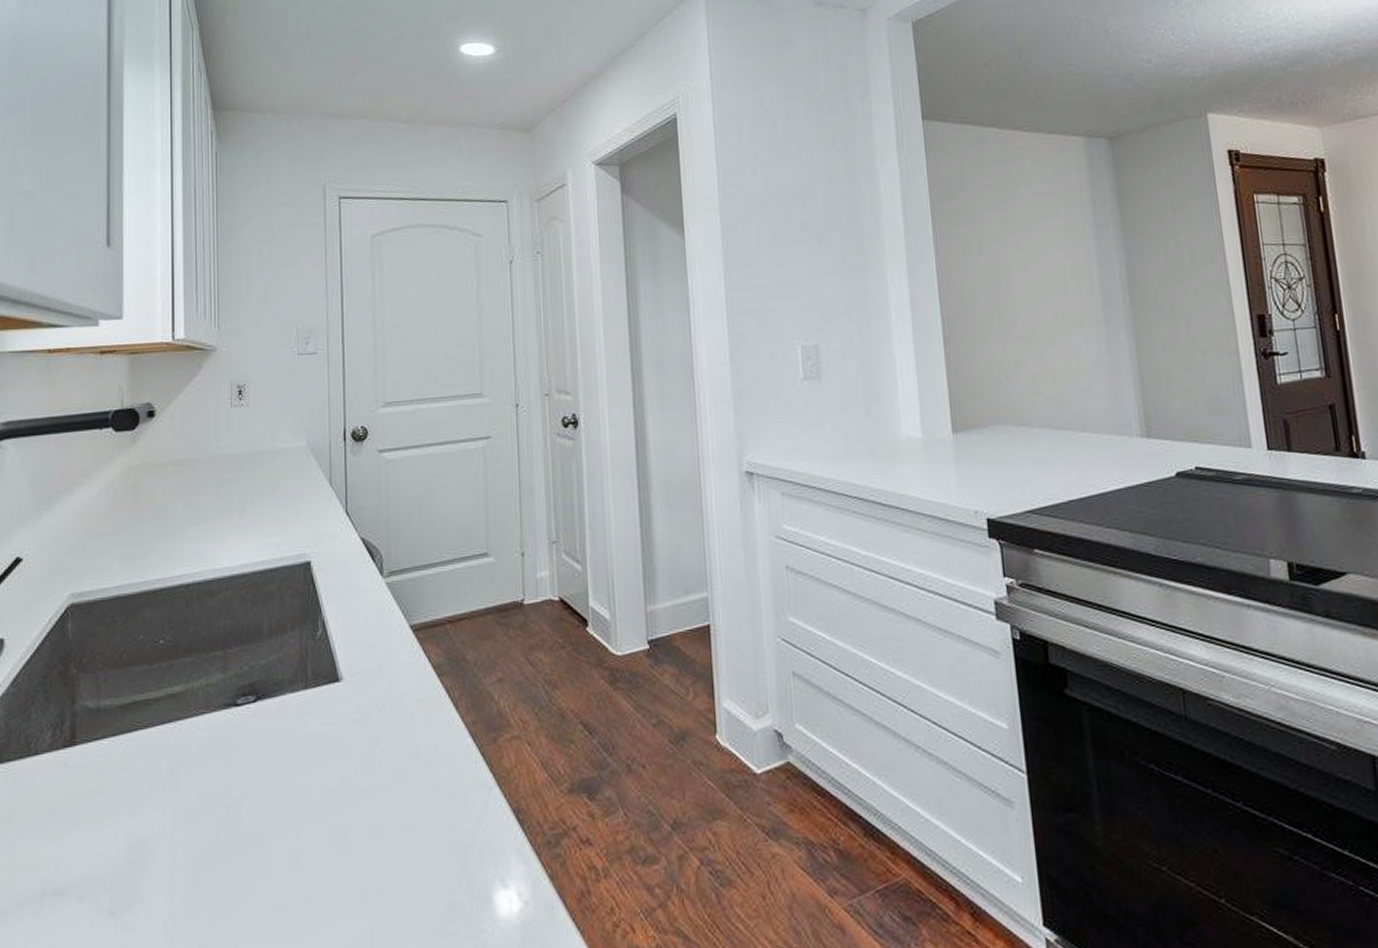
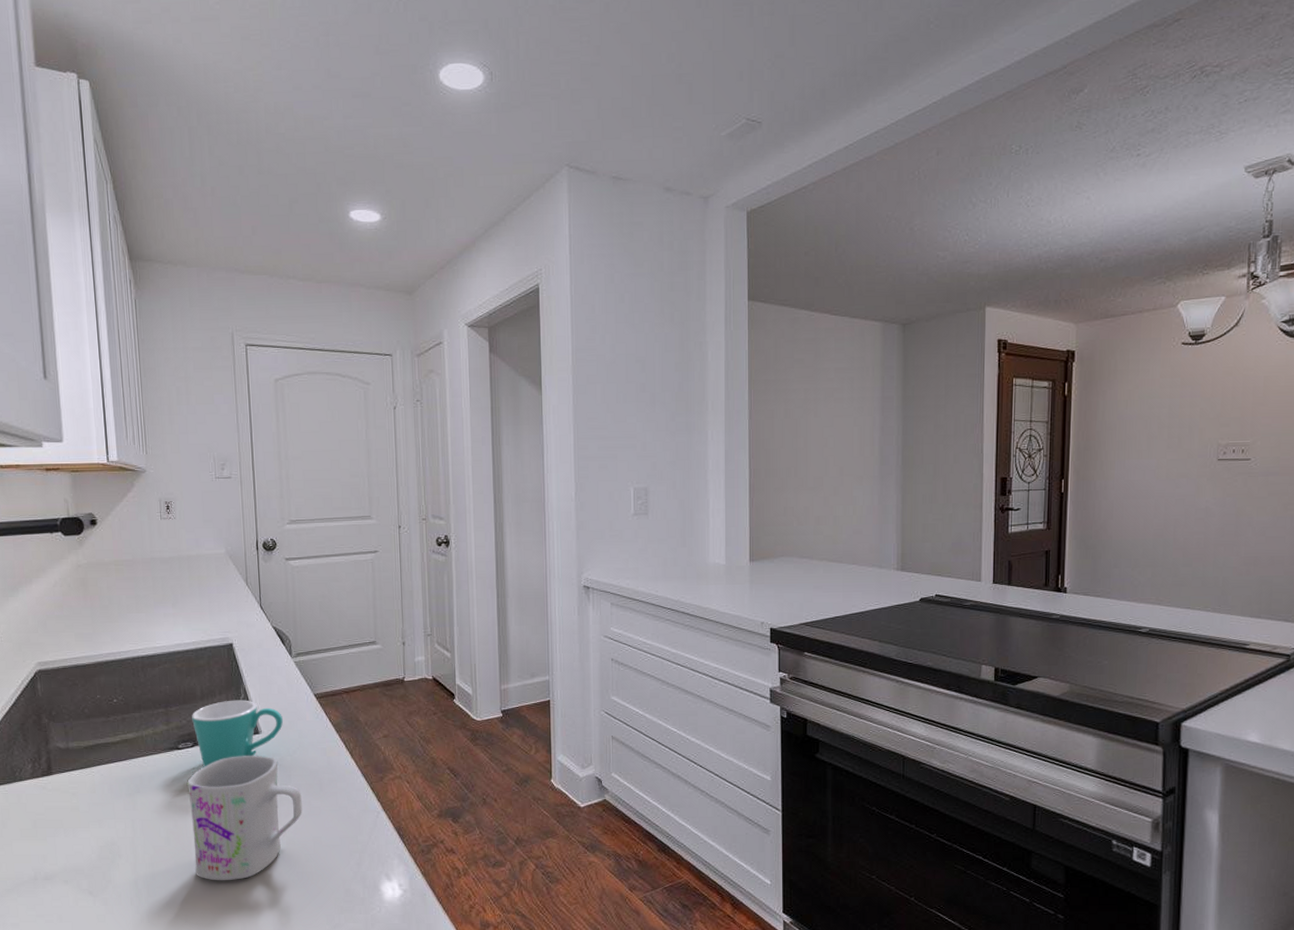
mug: none [246,712,392,893] -> present [187,756,302,881]
mug: none [256,636,371,730] -> present [192,700,284,767]

